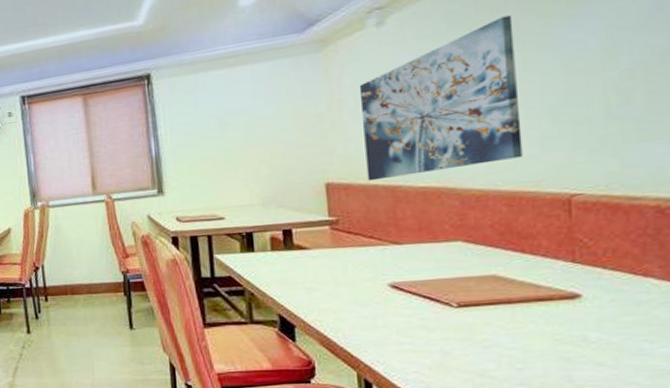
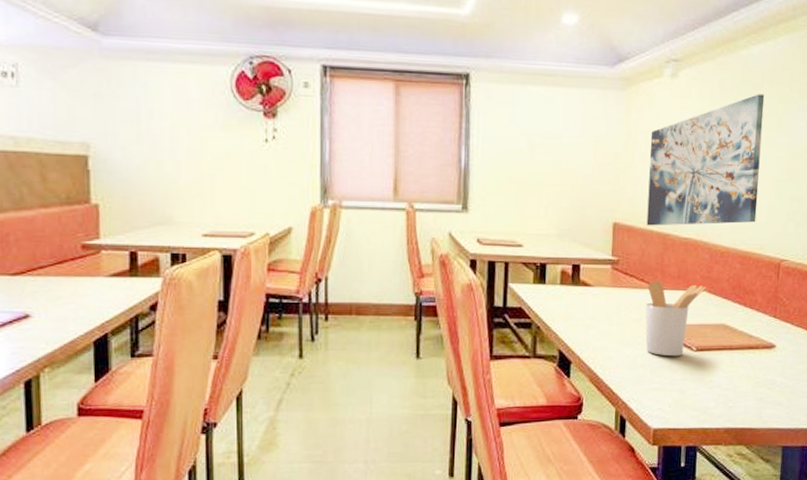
utensil holder: none [379,234,461,315] -> present [645,280,706,357]

